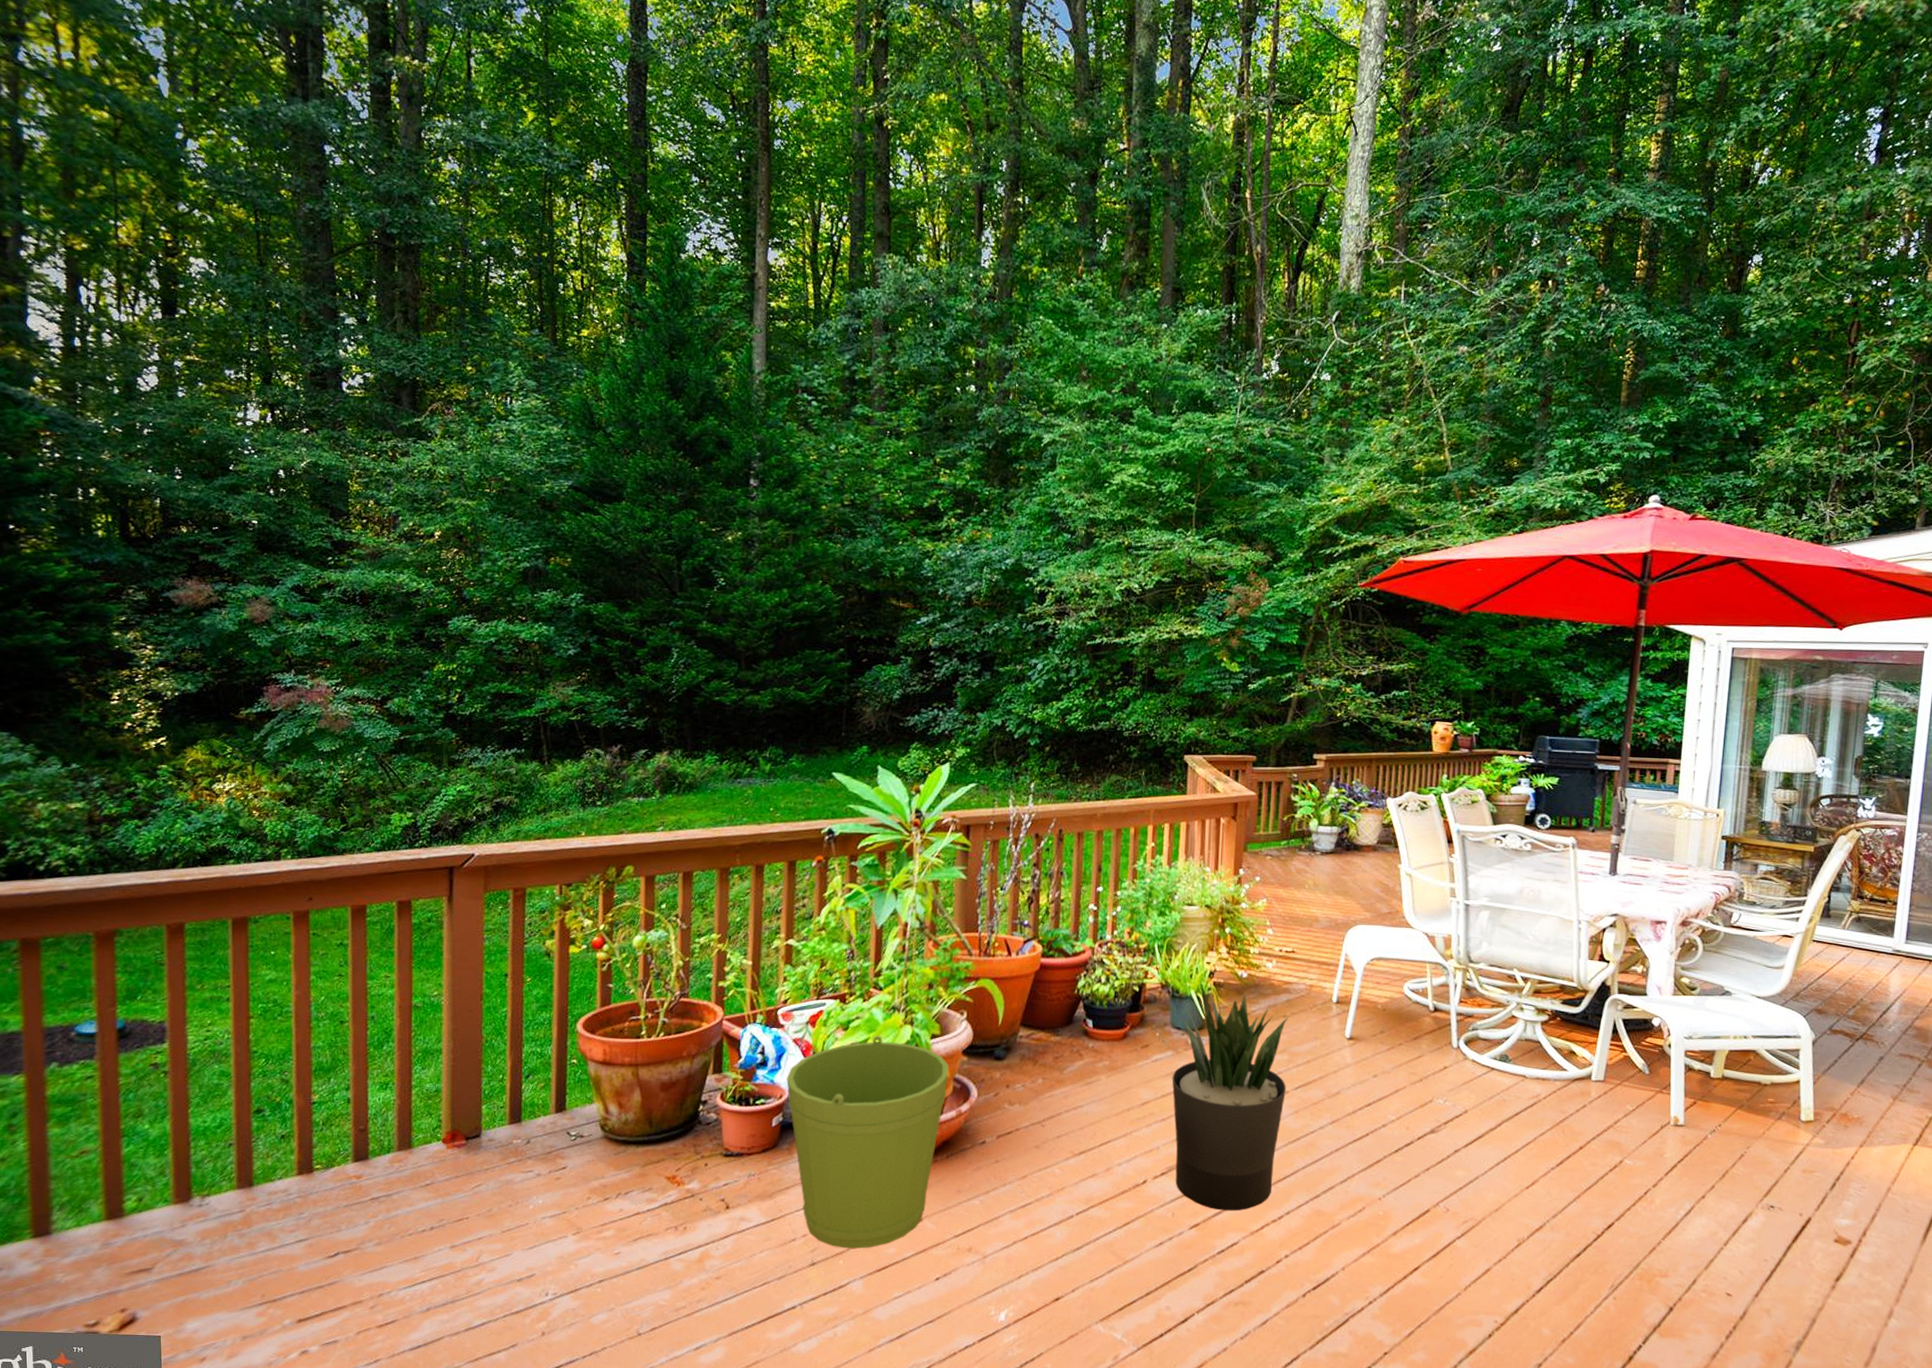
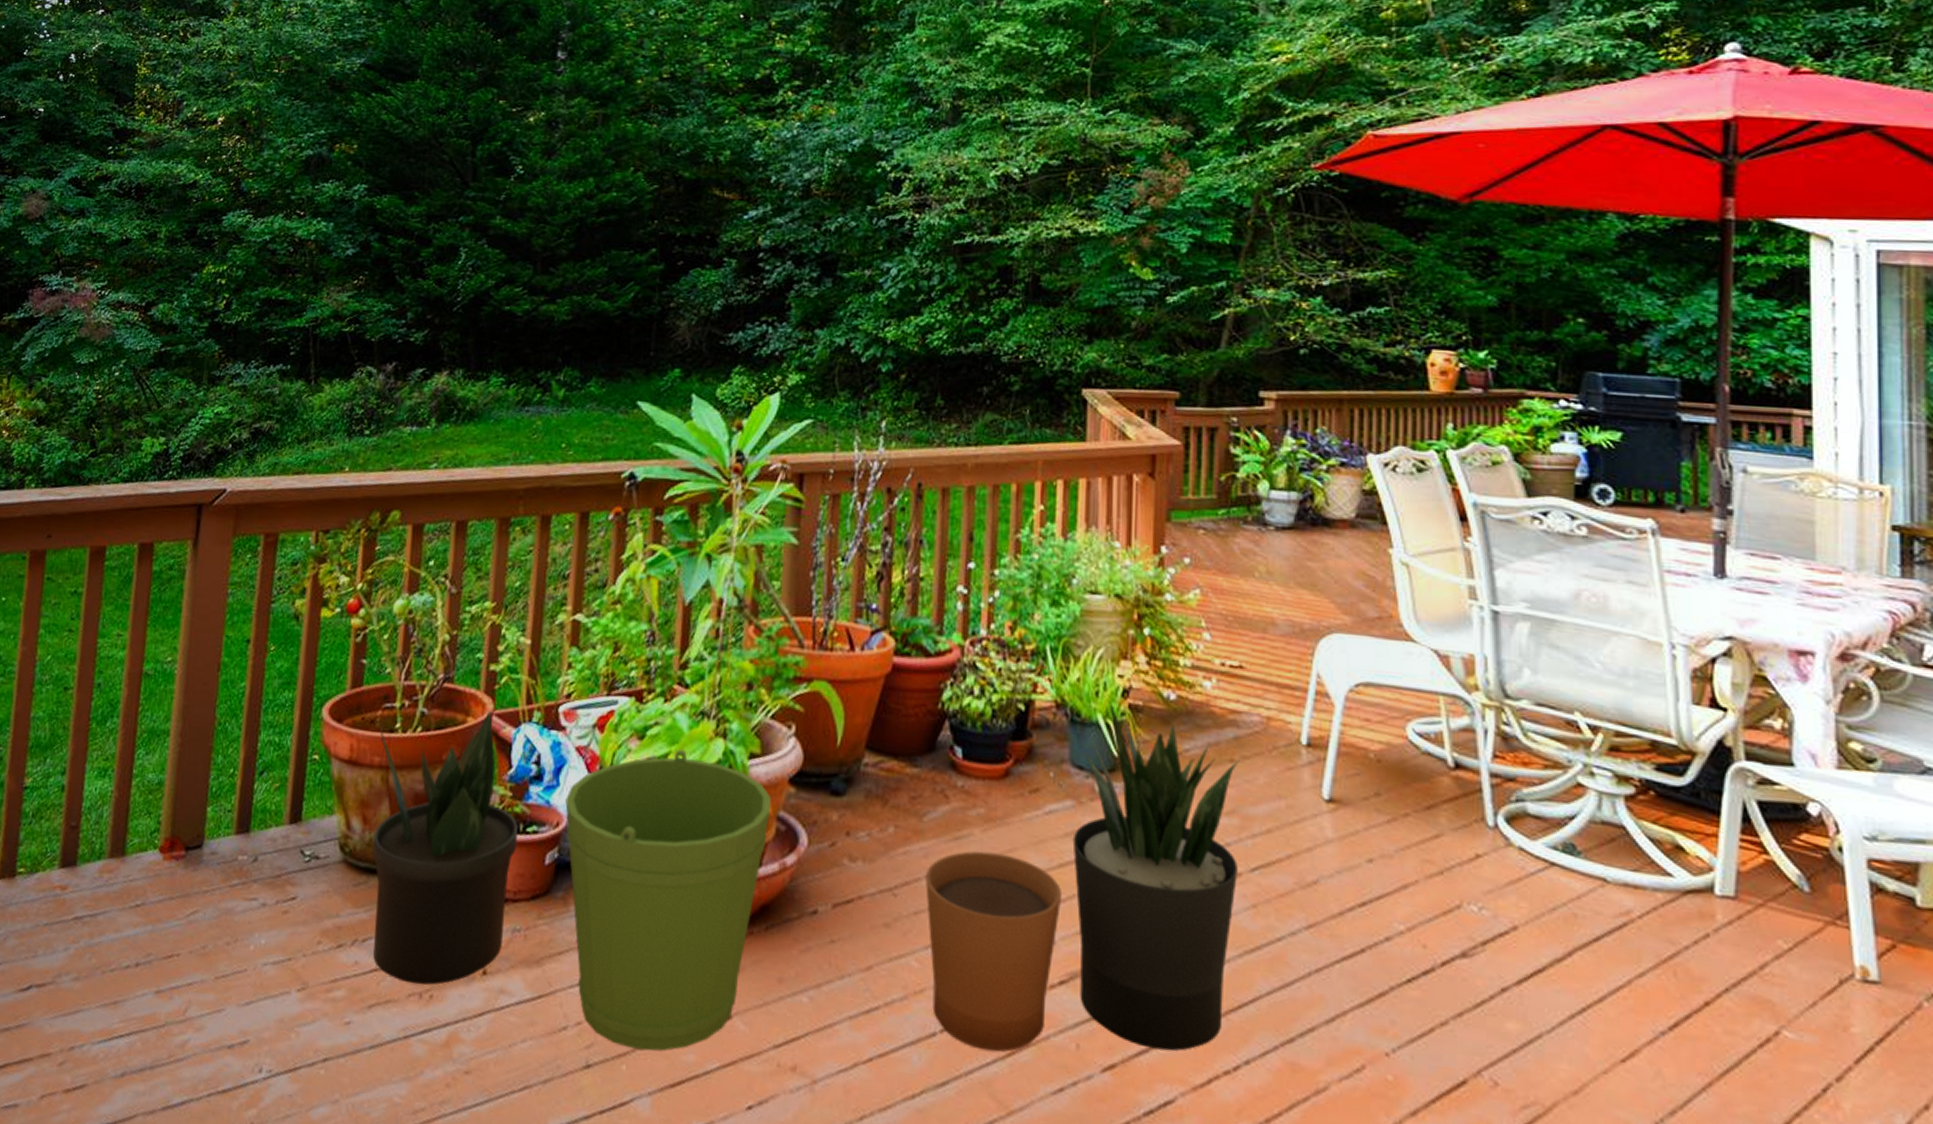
planter: none [627,1017,749,1221] -> present [372,711,518,985]
planter: none [1065,1091,1164,1224] -> present [925,851,1063,1052]

